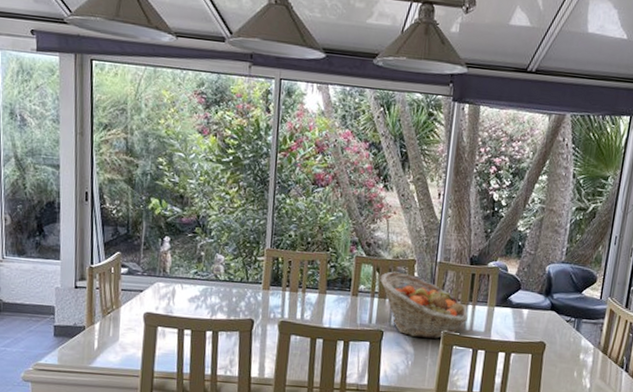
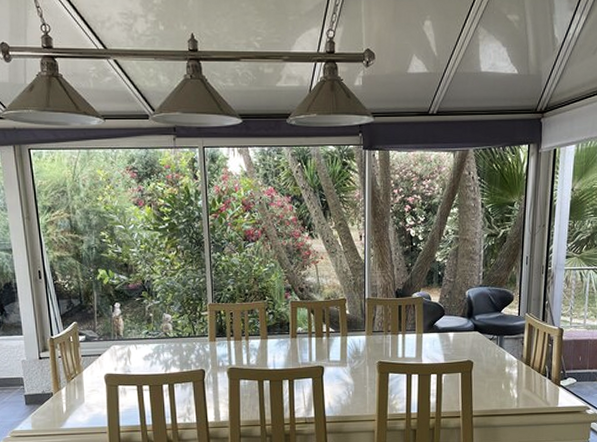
fruit basket: present [380,271,468,339] -> none [315,312,399,370]

